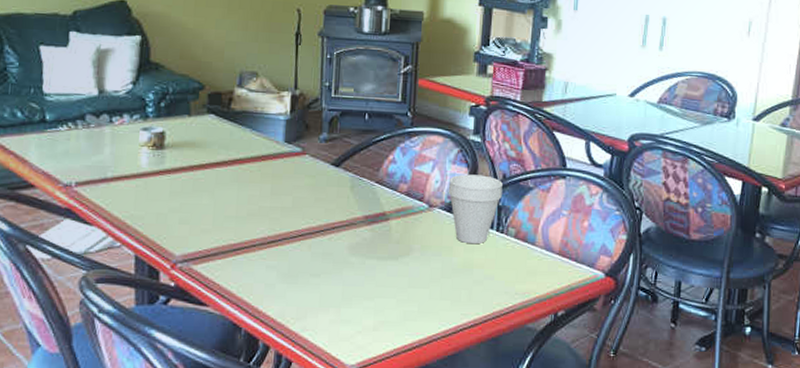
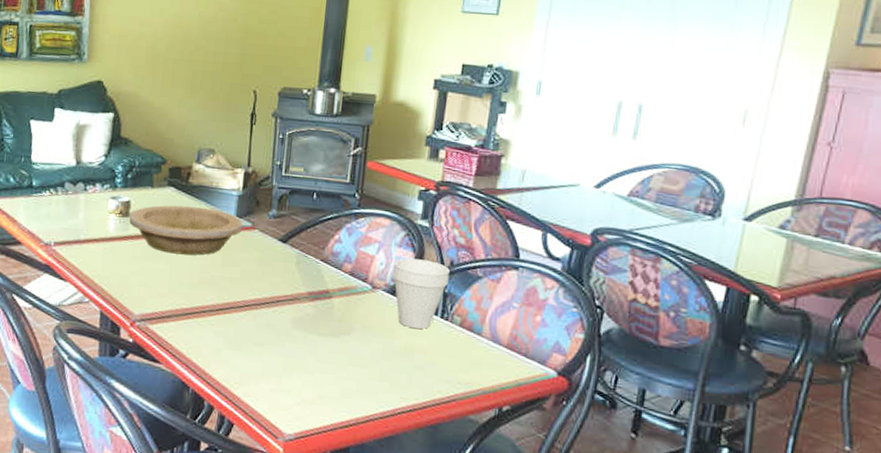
bowl: none [164,134,293,187] -> present [128,205,244,255]

